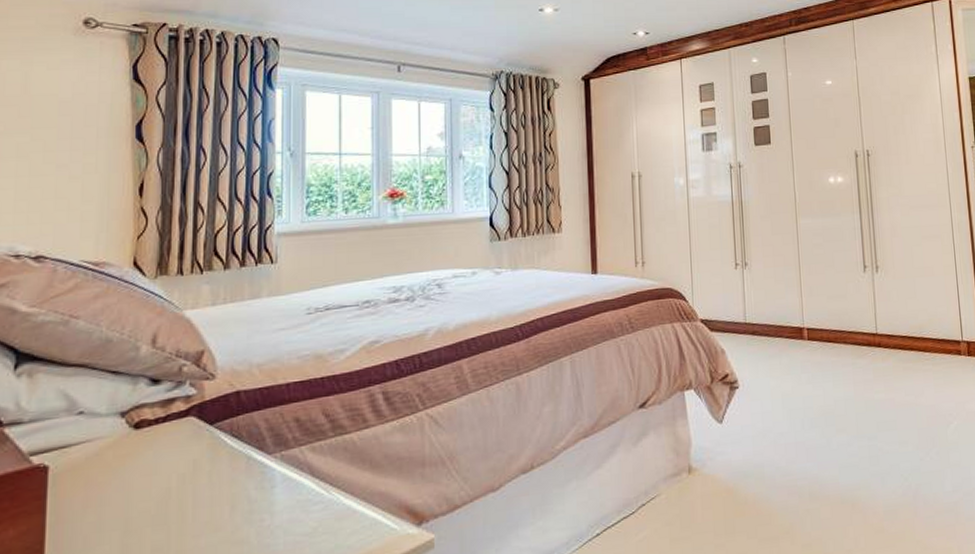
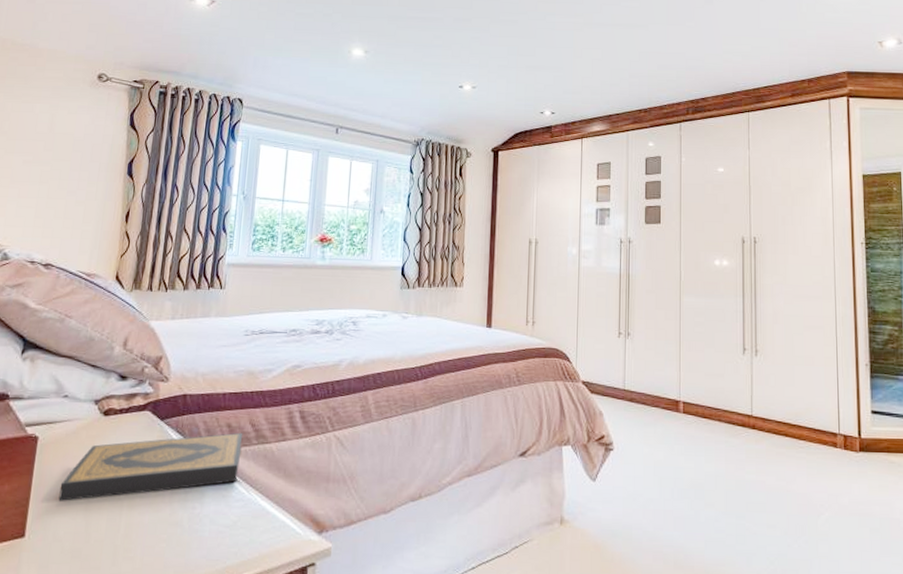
hardback book: none [84,425,316,538] -> present [58,432,243,501]

